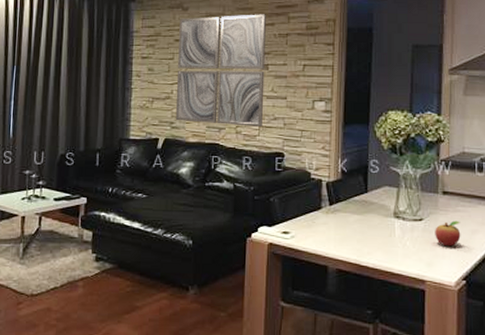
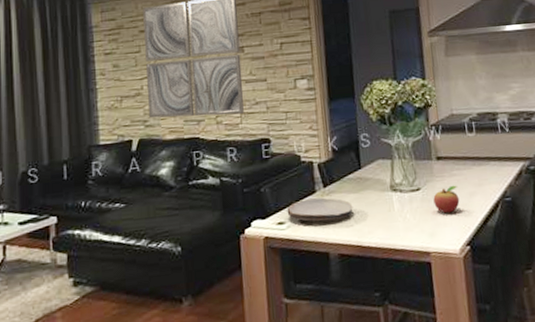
plate: none [292,214,355,237] -> present [287,197,353,222]

